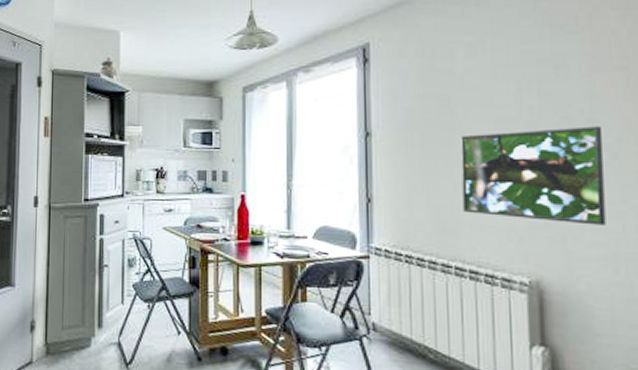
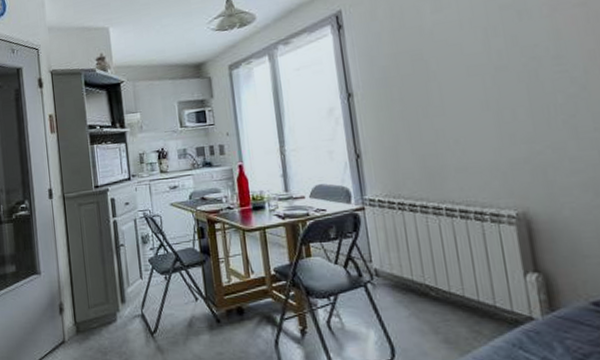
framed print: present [460,126,606,225] -> none [436,62,582,157]

